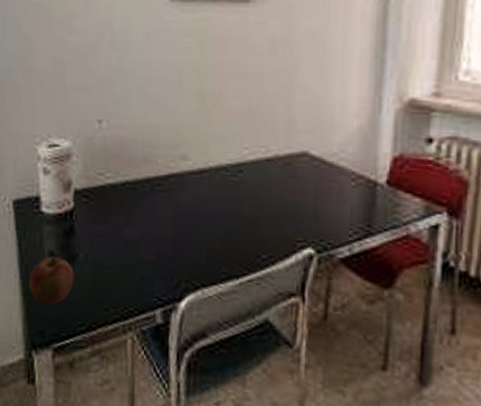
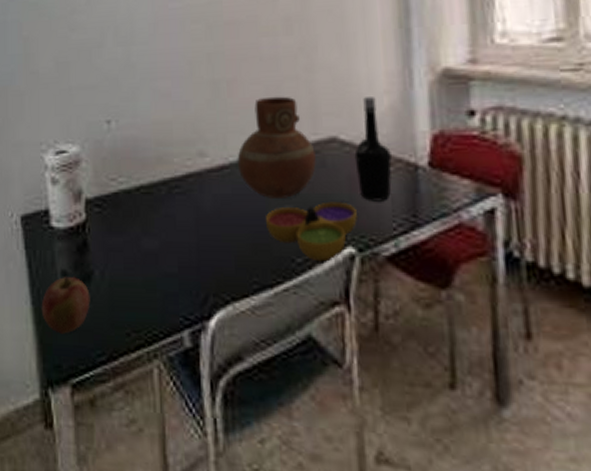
vase: none [216,111,288,202] -> present [237,96,316,198]
decorative bowl: none [238,208,319,260] -> present [266,201,357,262]
bottle: none [322,118,355,211] -> present [354,97,392,201]

